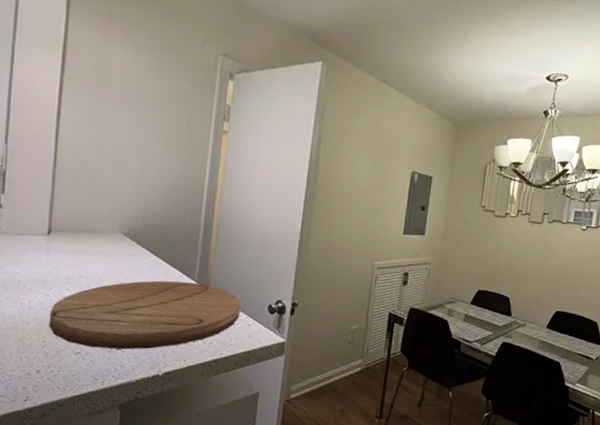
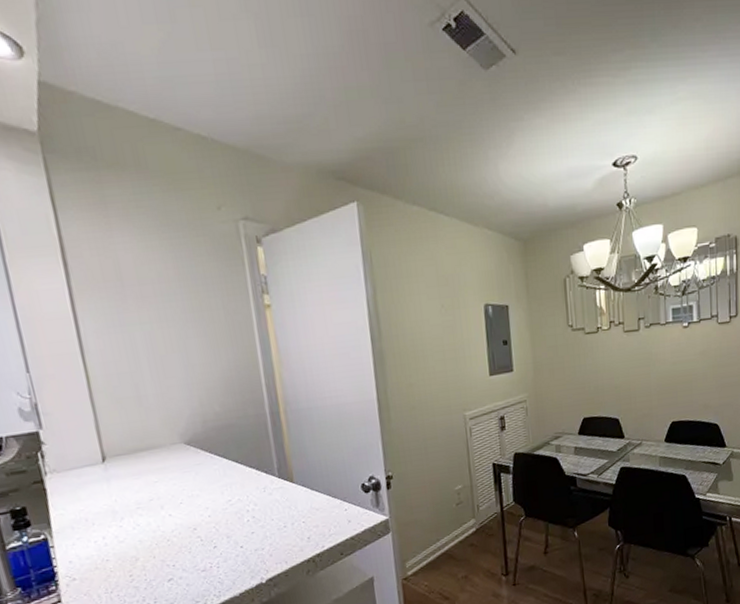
cutting board: present [49,280,240,350] -> none [128,477,333,571]

